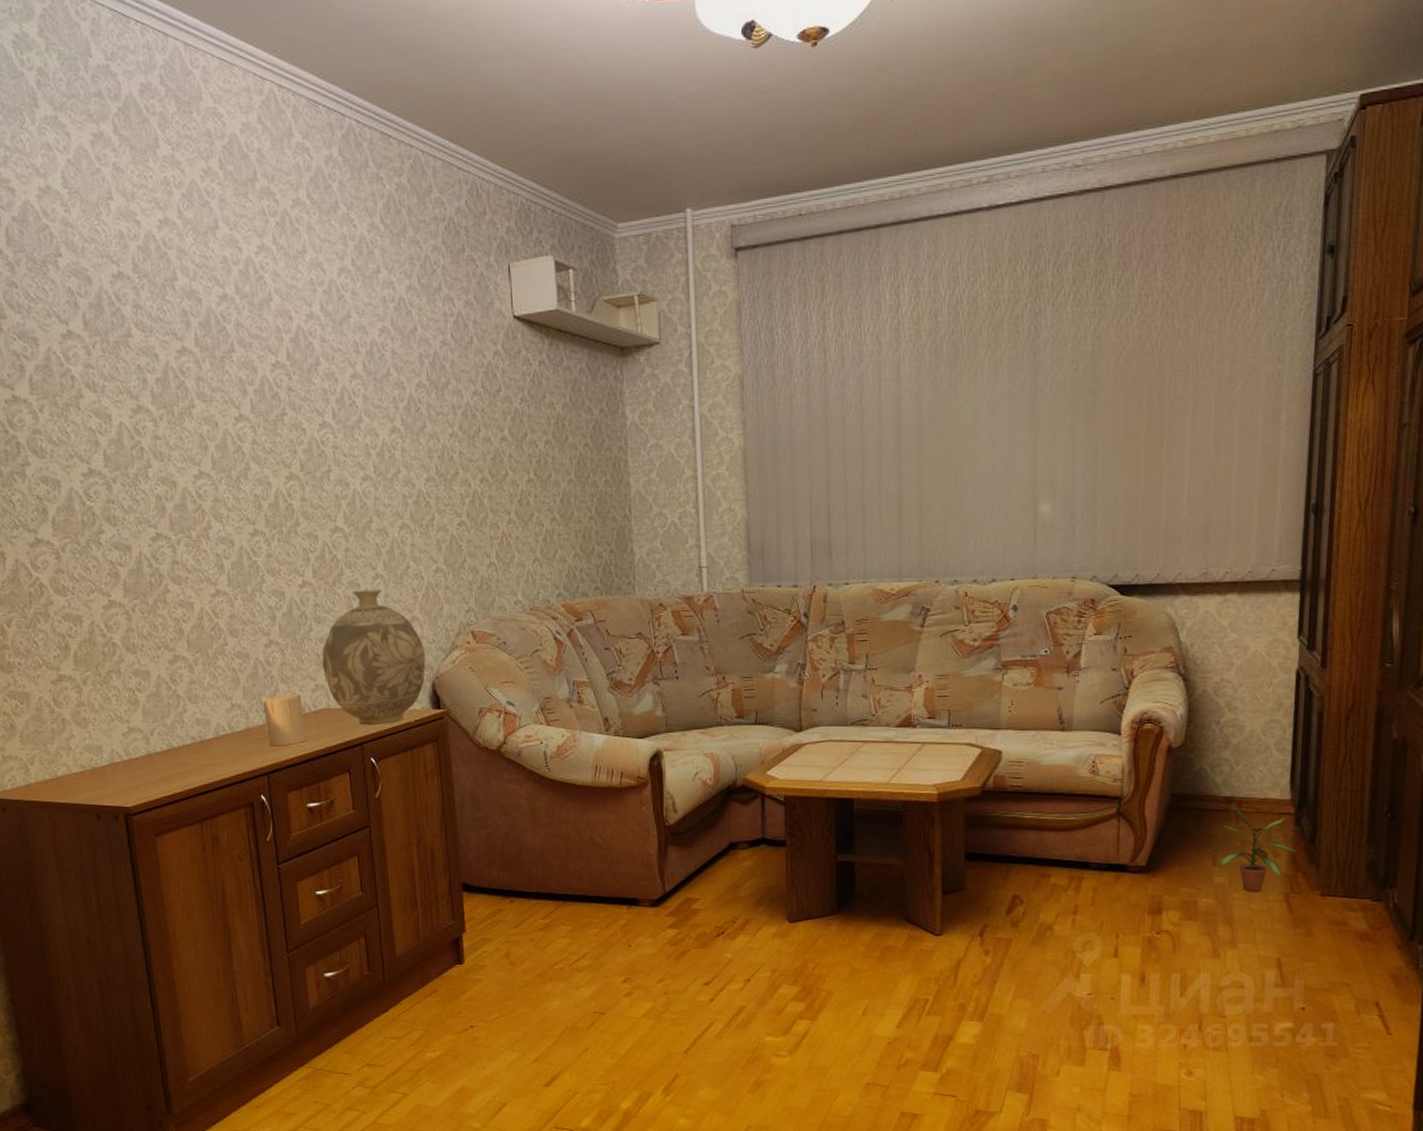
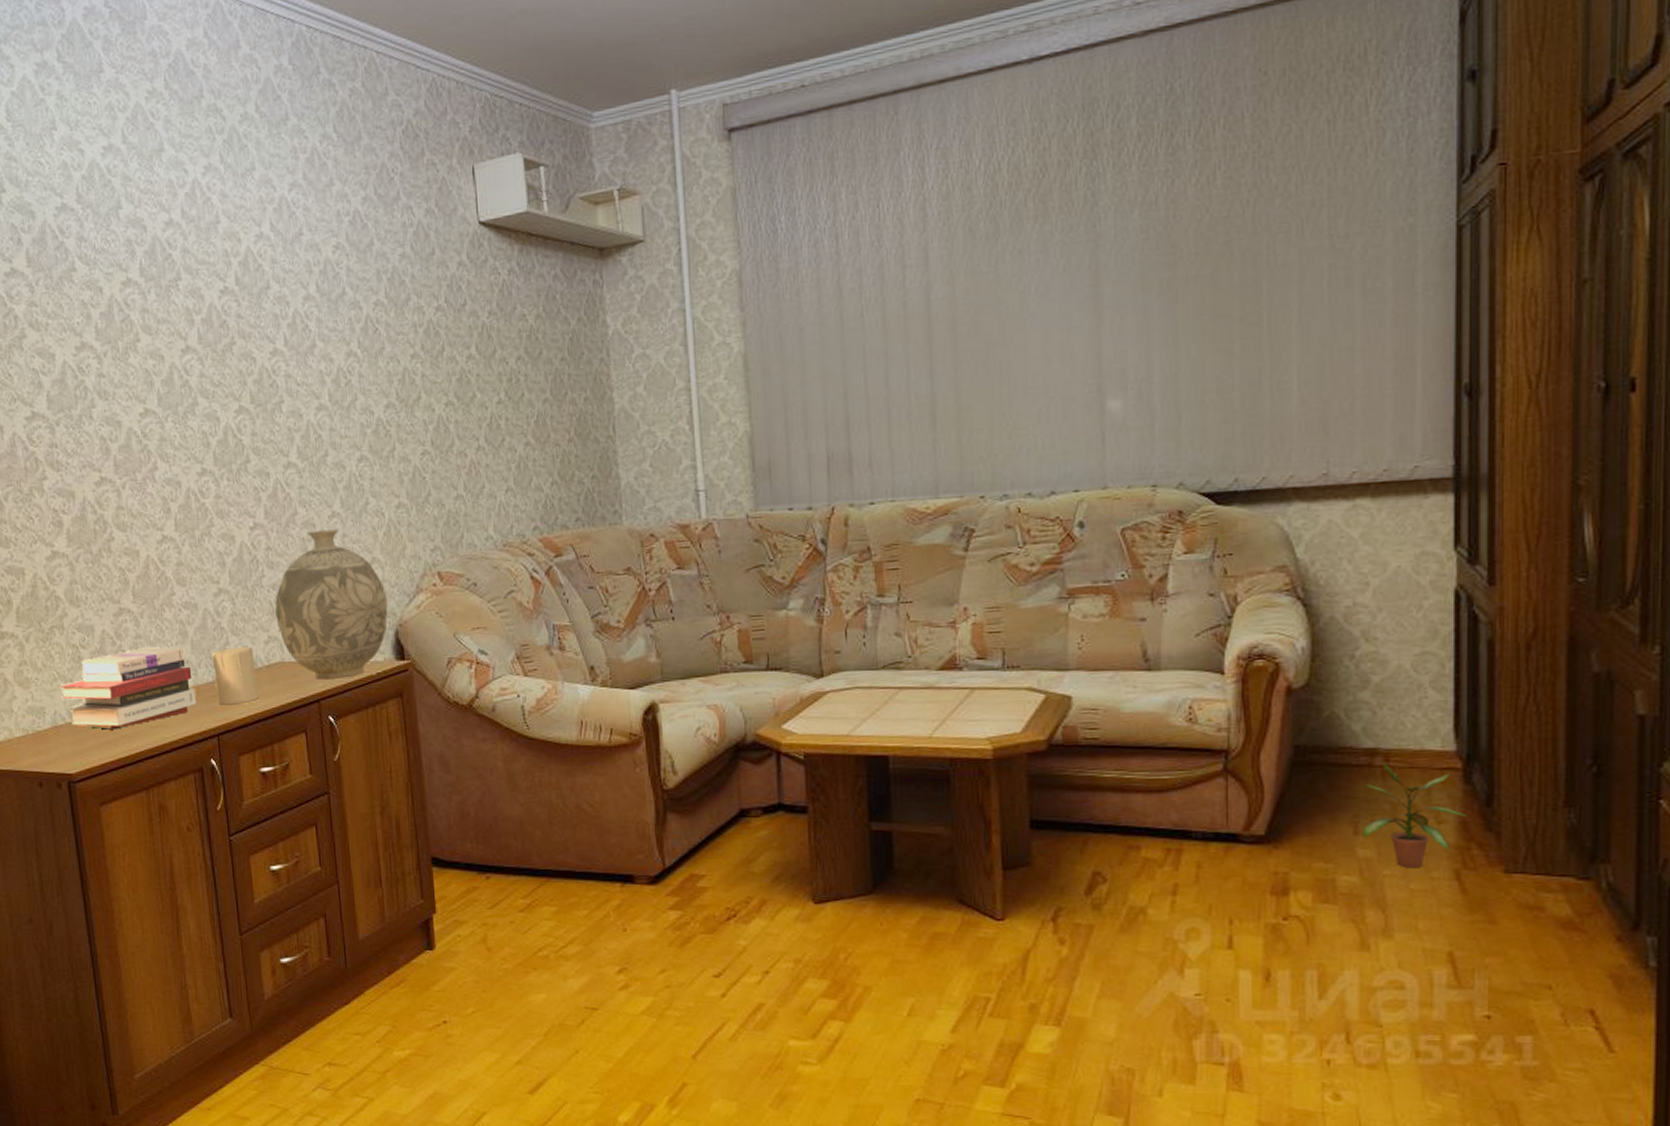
books: none [117,692,248,767] -> present [60,647,197,730]

